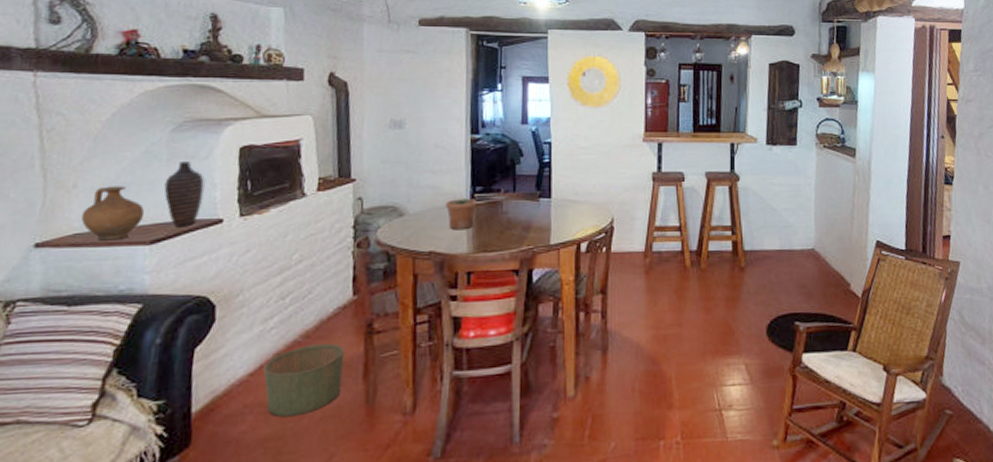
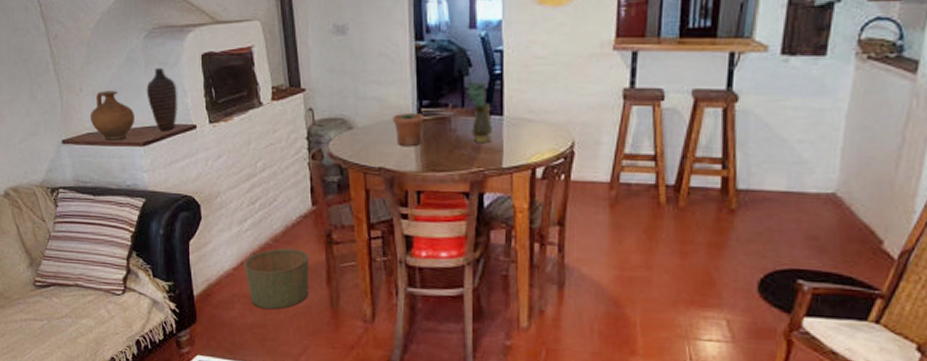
vase: none [517,167,541,224] -> present [465,79,492,144]

